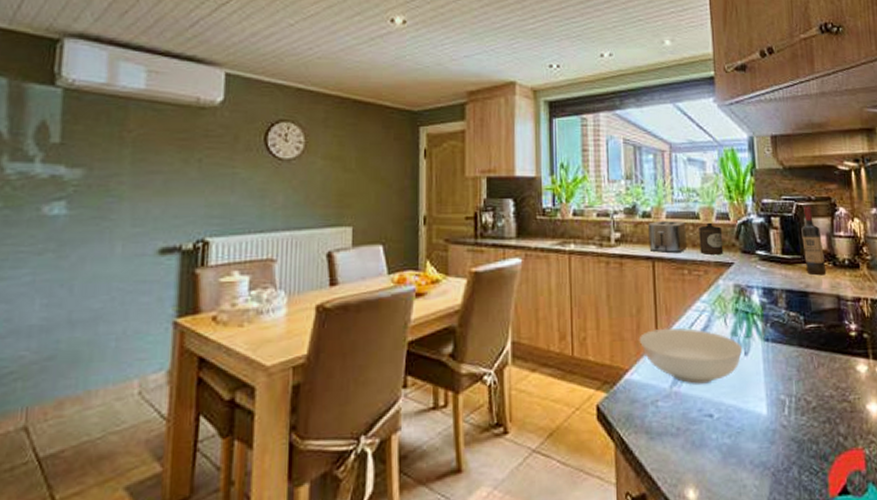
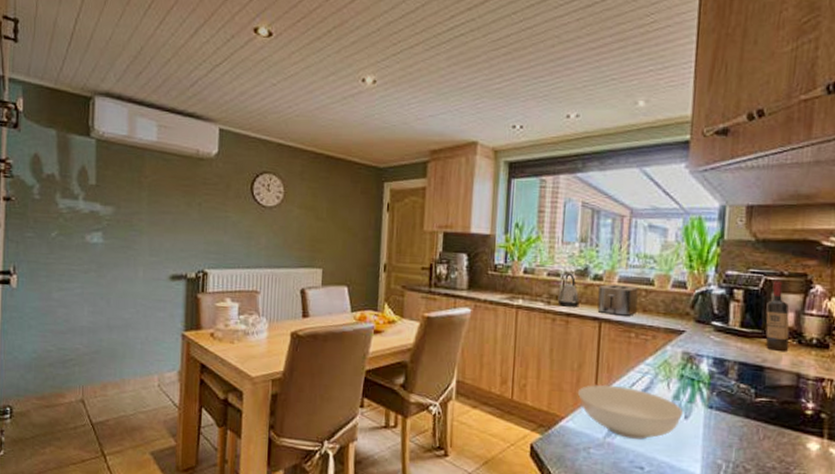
kettle: none [609,212,633,248] -> present [557,273,581,307]
canister: present [699,222,724,255] -> none [650,289,677,322]

